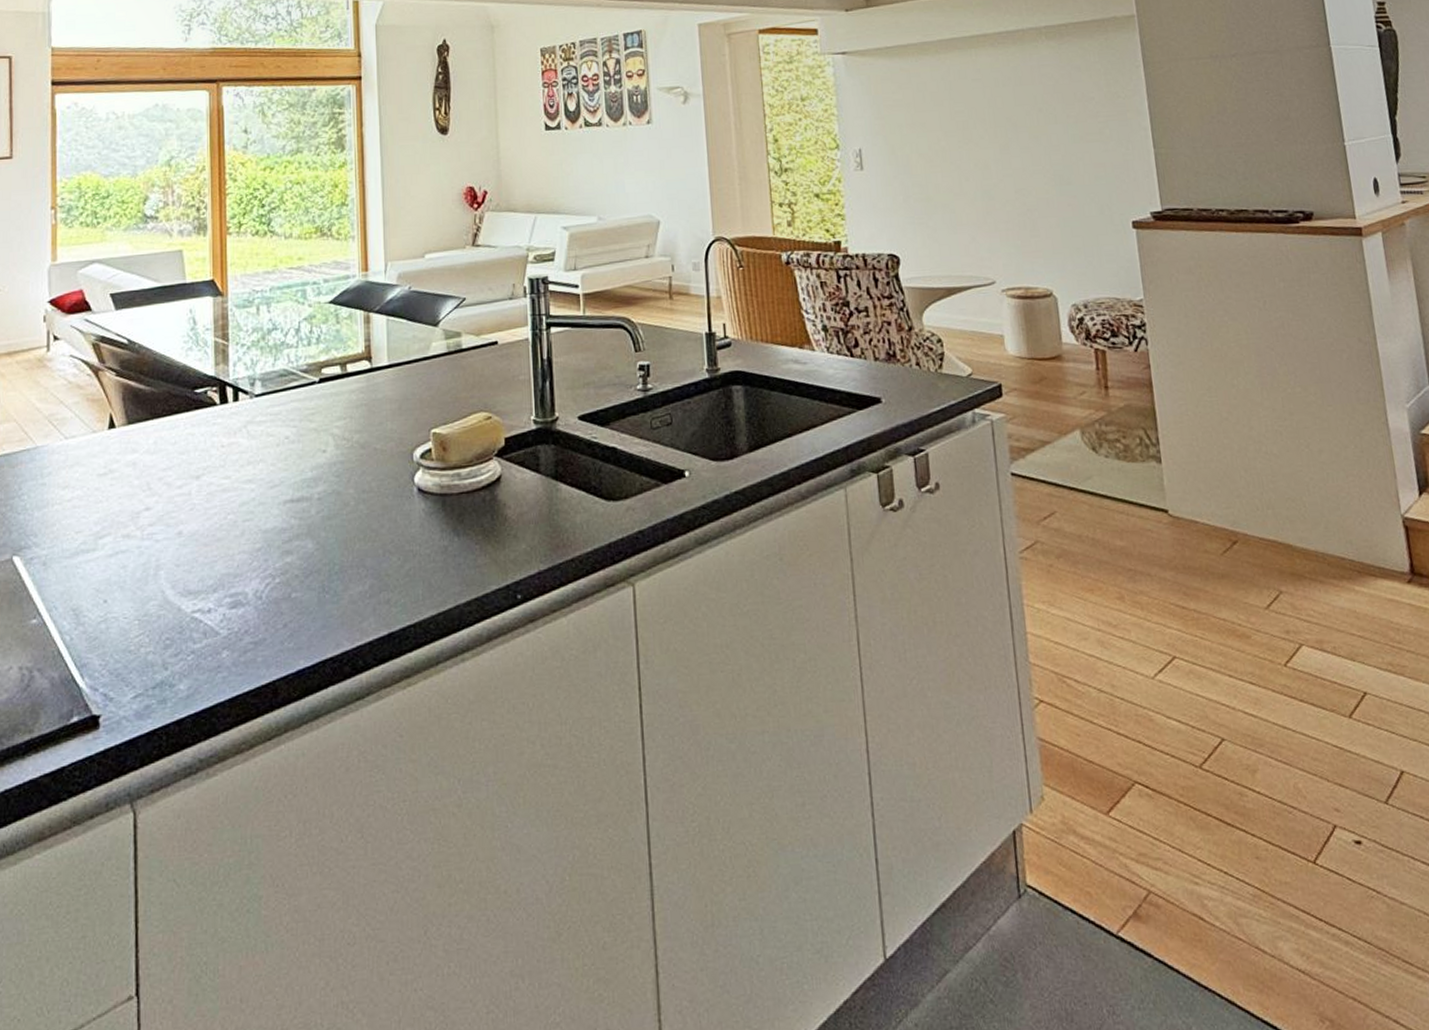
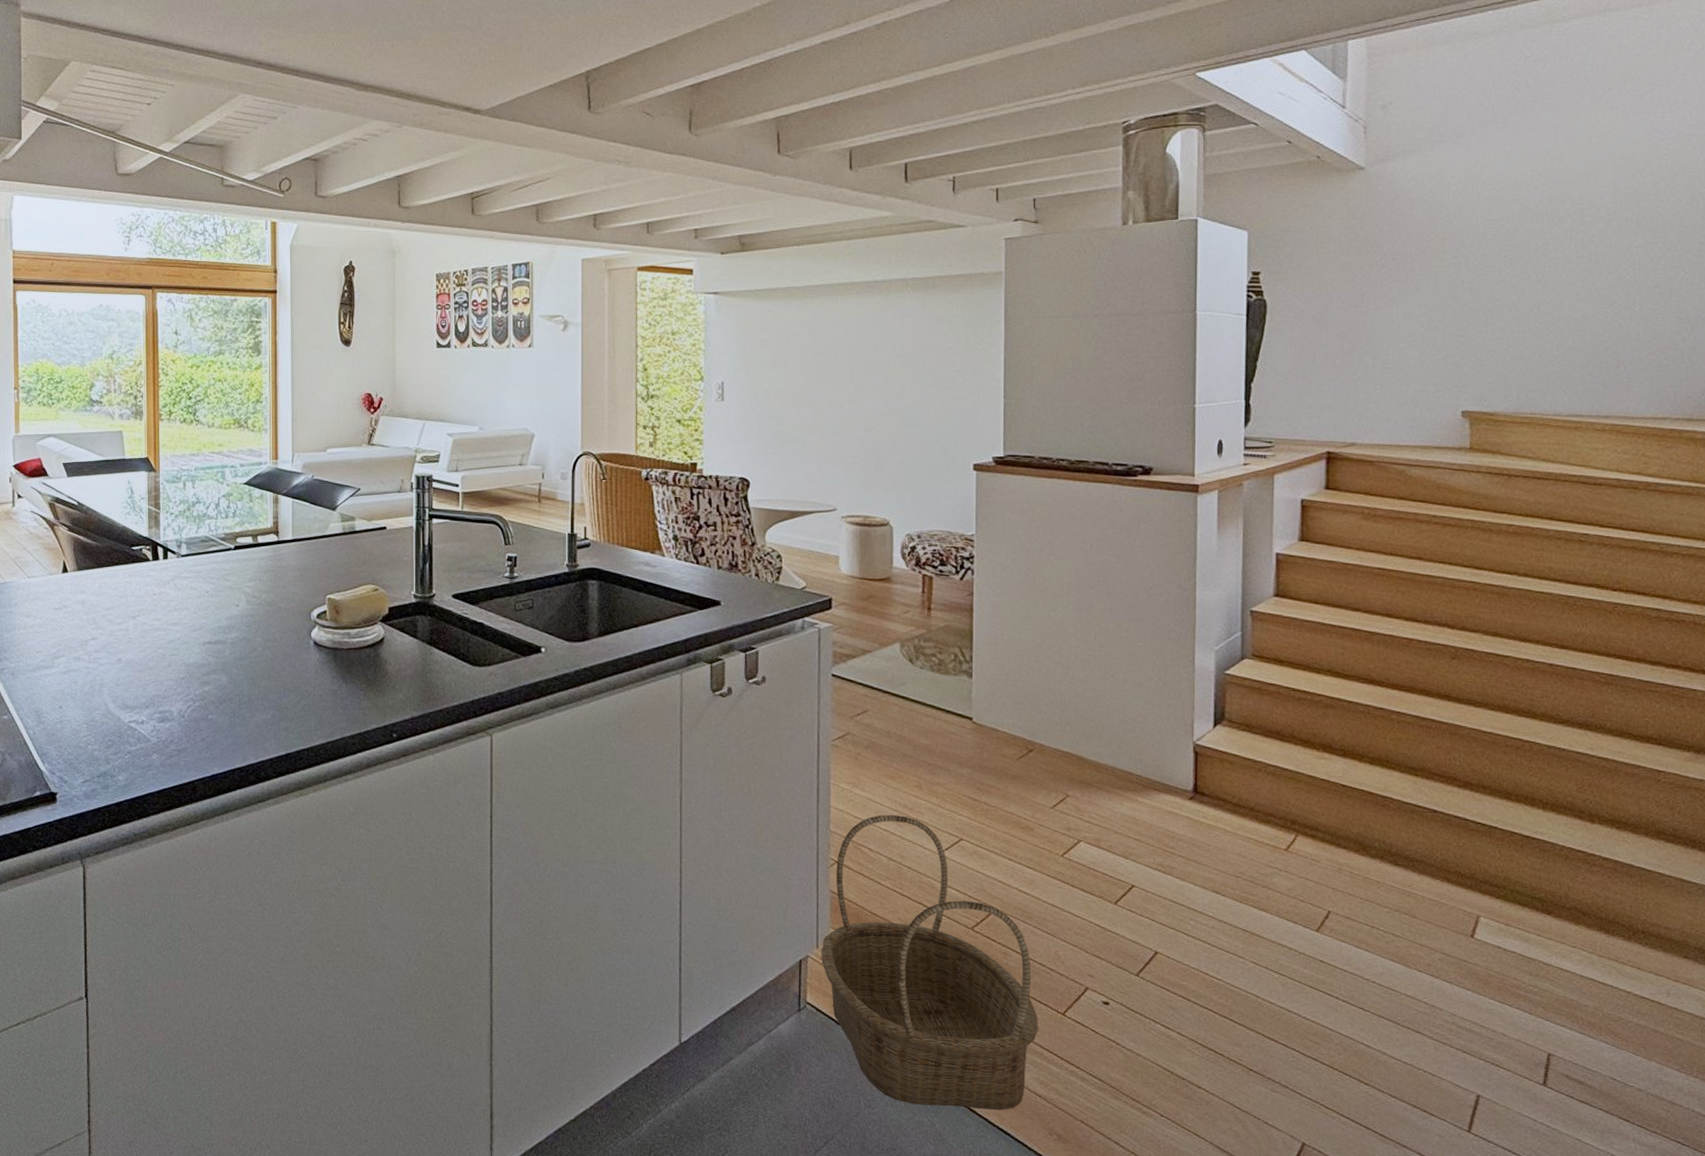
basket: none [1035,635,1290,1004] -> present [821,815,1038,1111]

